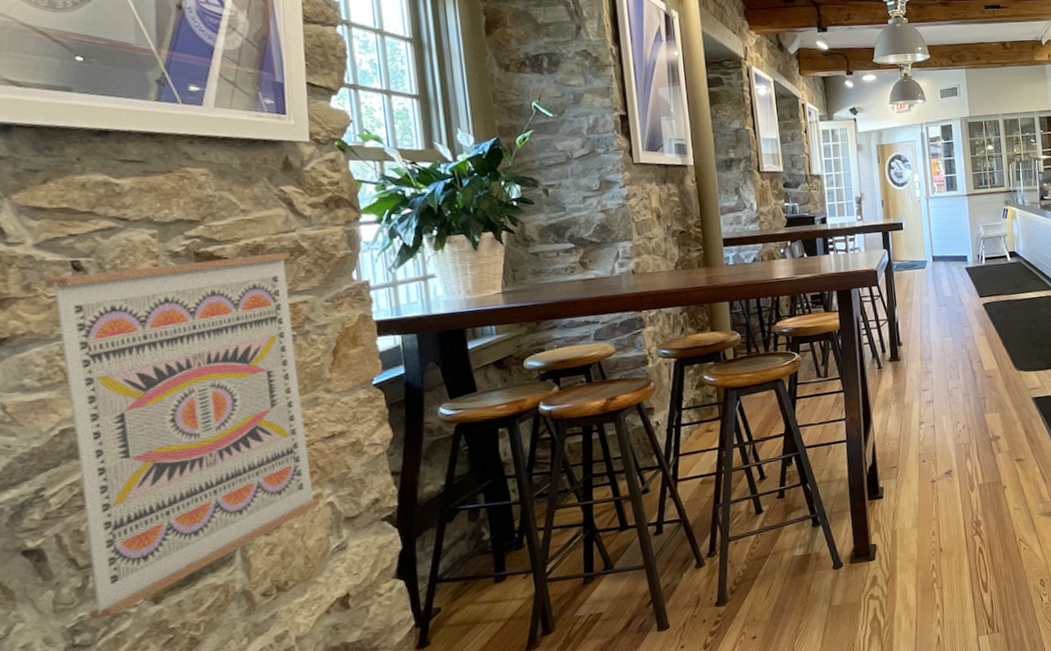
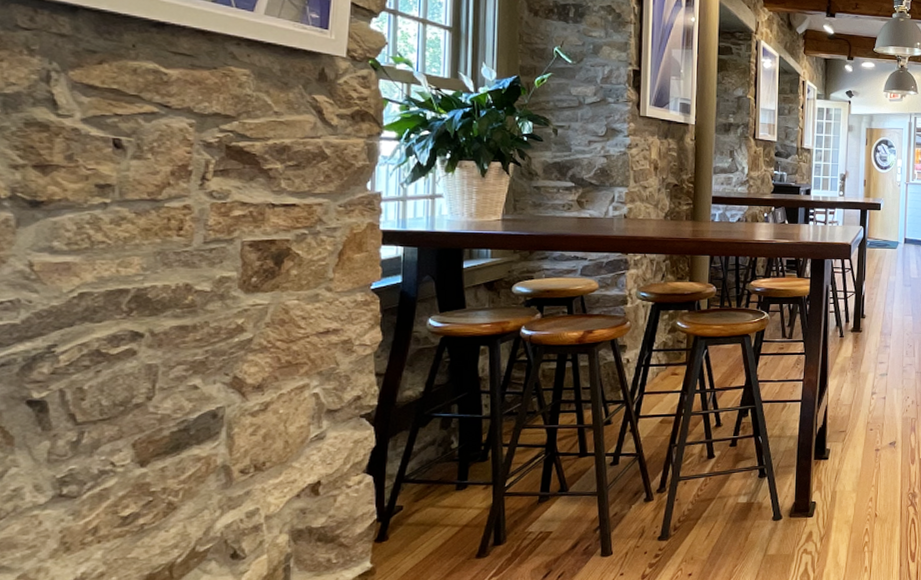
wall art: present [44,253,321,620] -> none [79,152,313,474]

